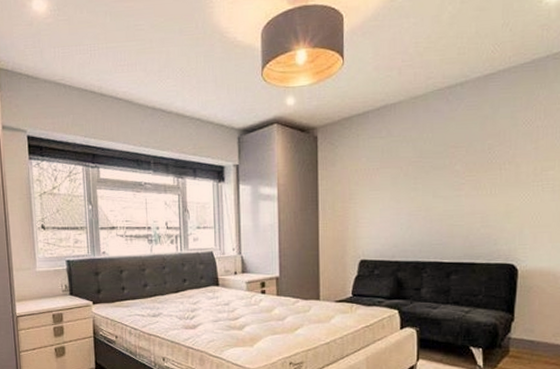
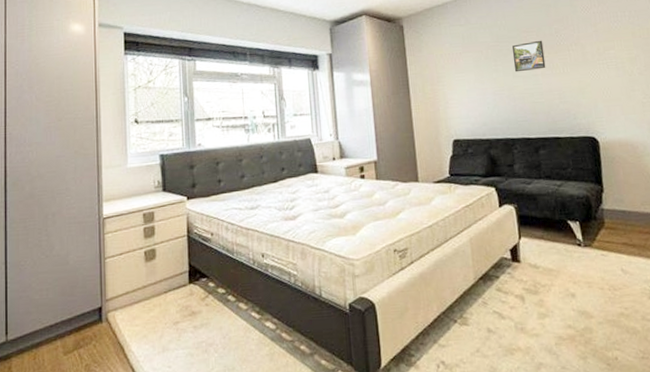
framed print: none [435,157,472,192] -> present [512,40,546,72]

